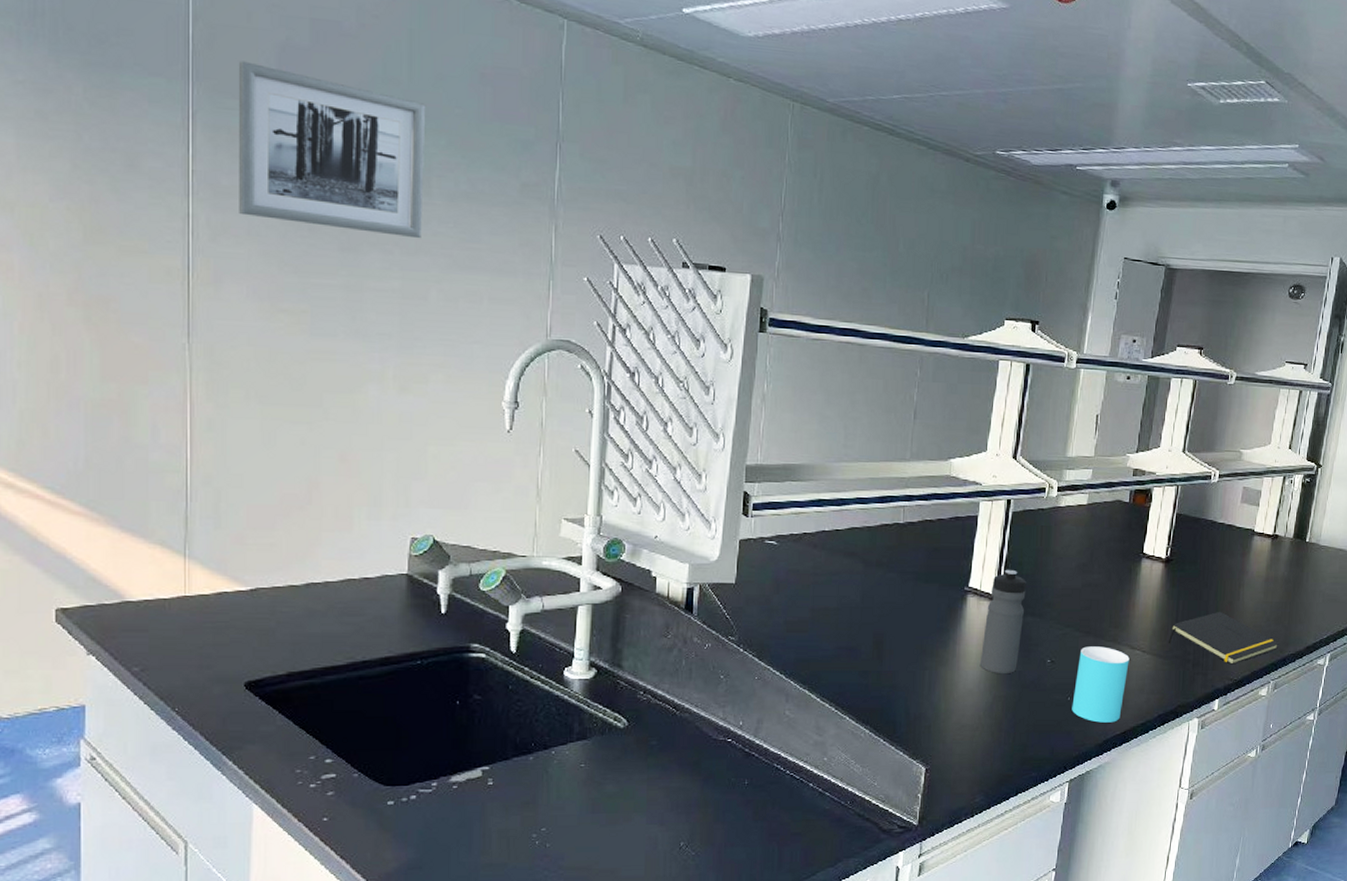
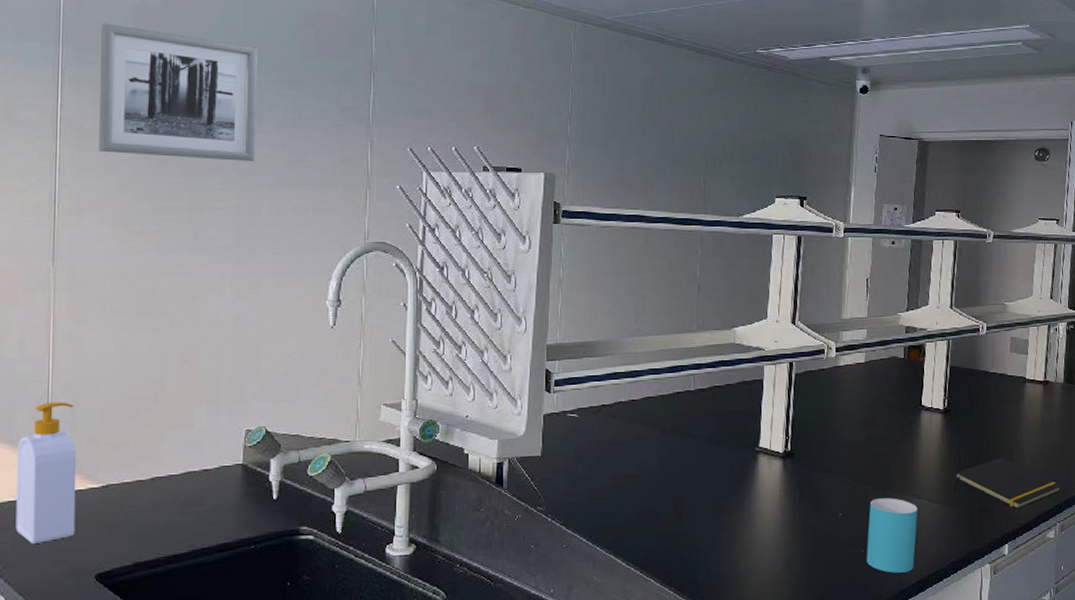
soap bottle: none [154,495,221,648] -> present [15,401,77,545]
water bottle: present [980,569,1026,675] -> none [775,428,814,531]

